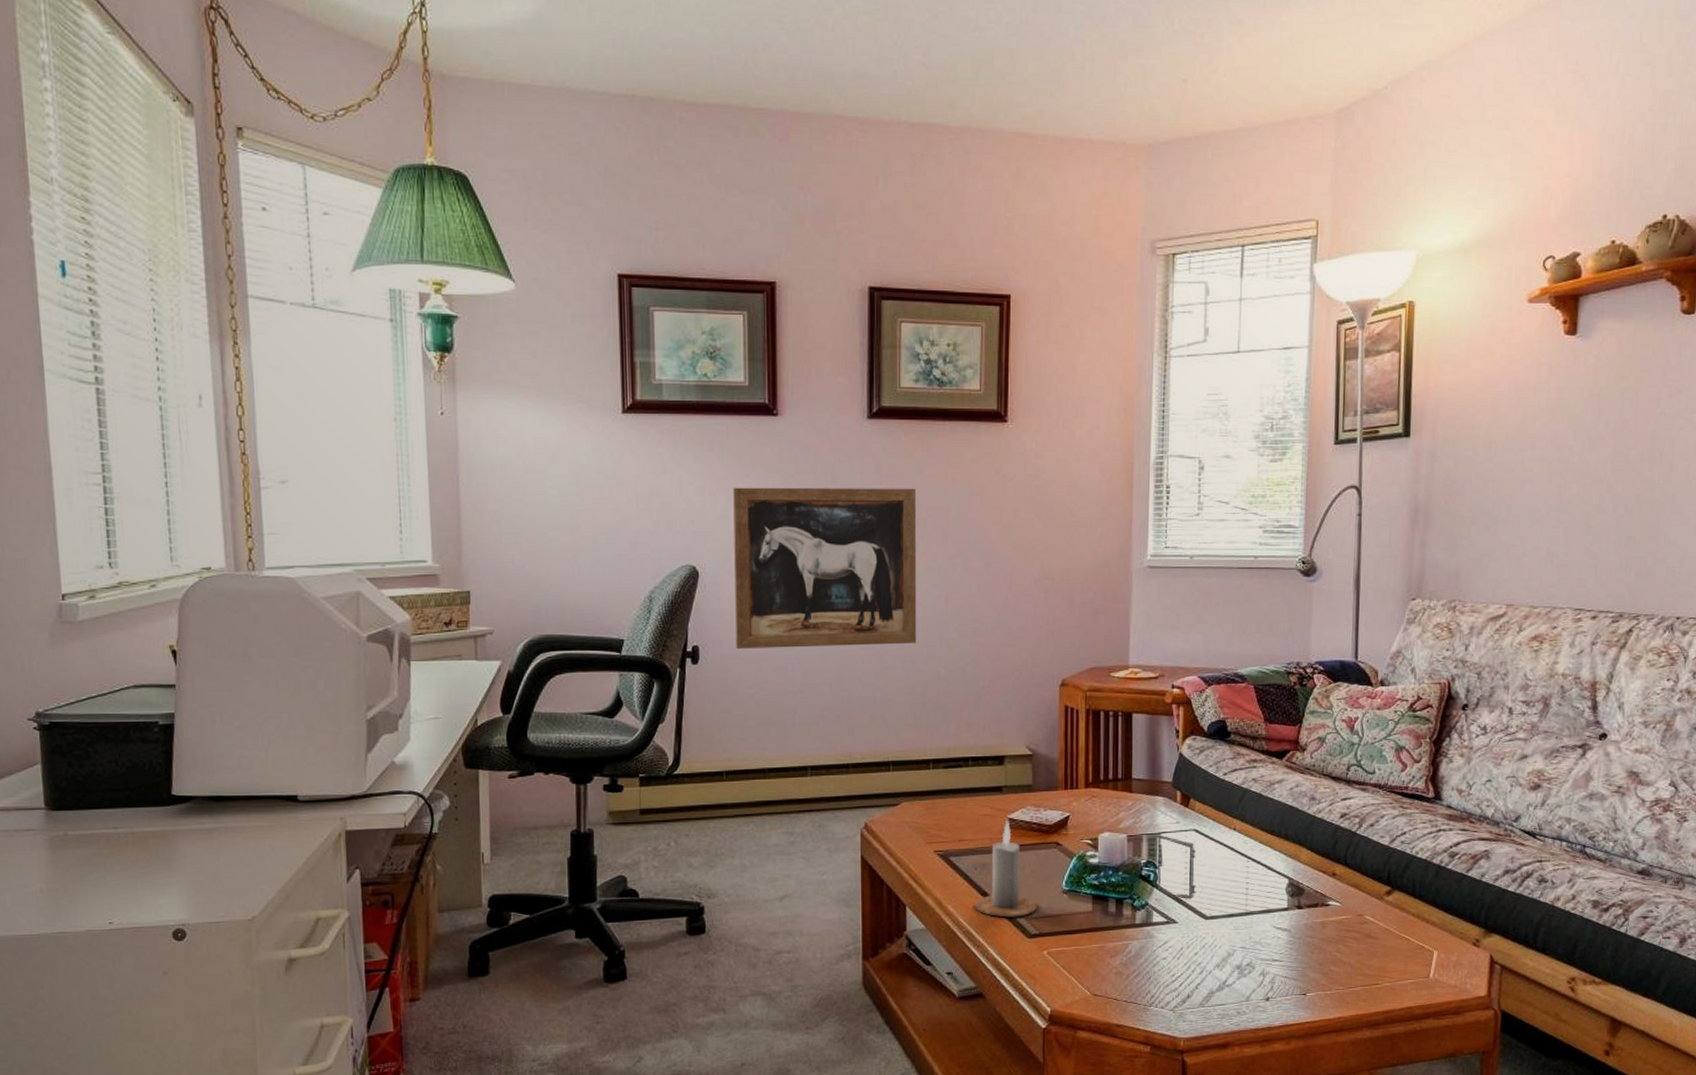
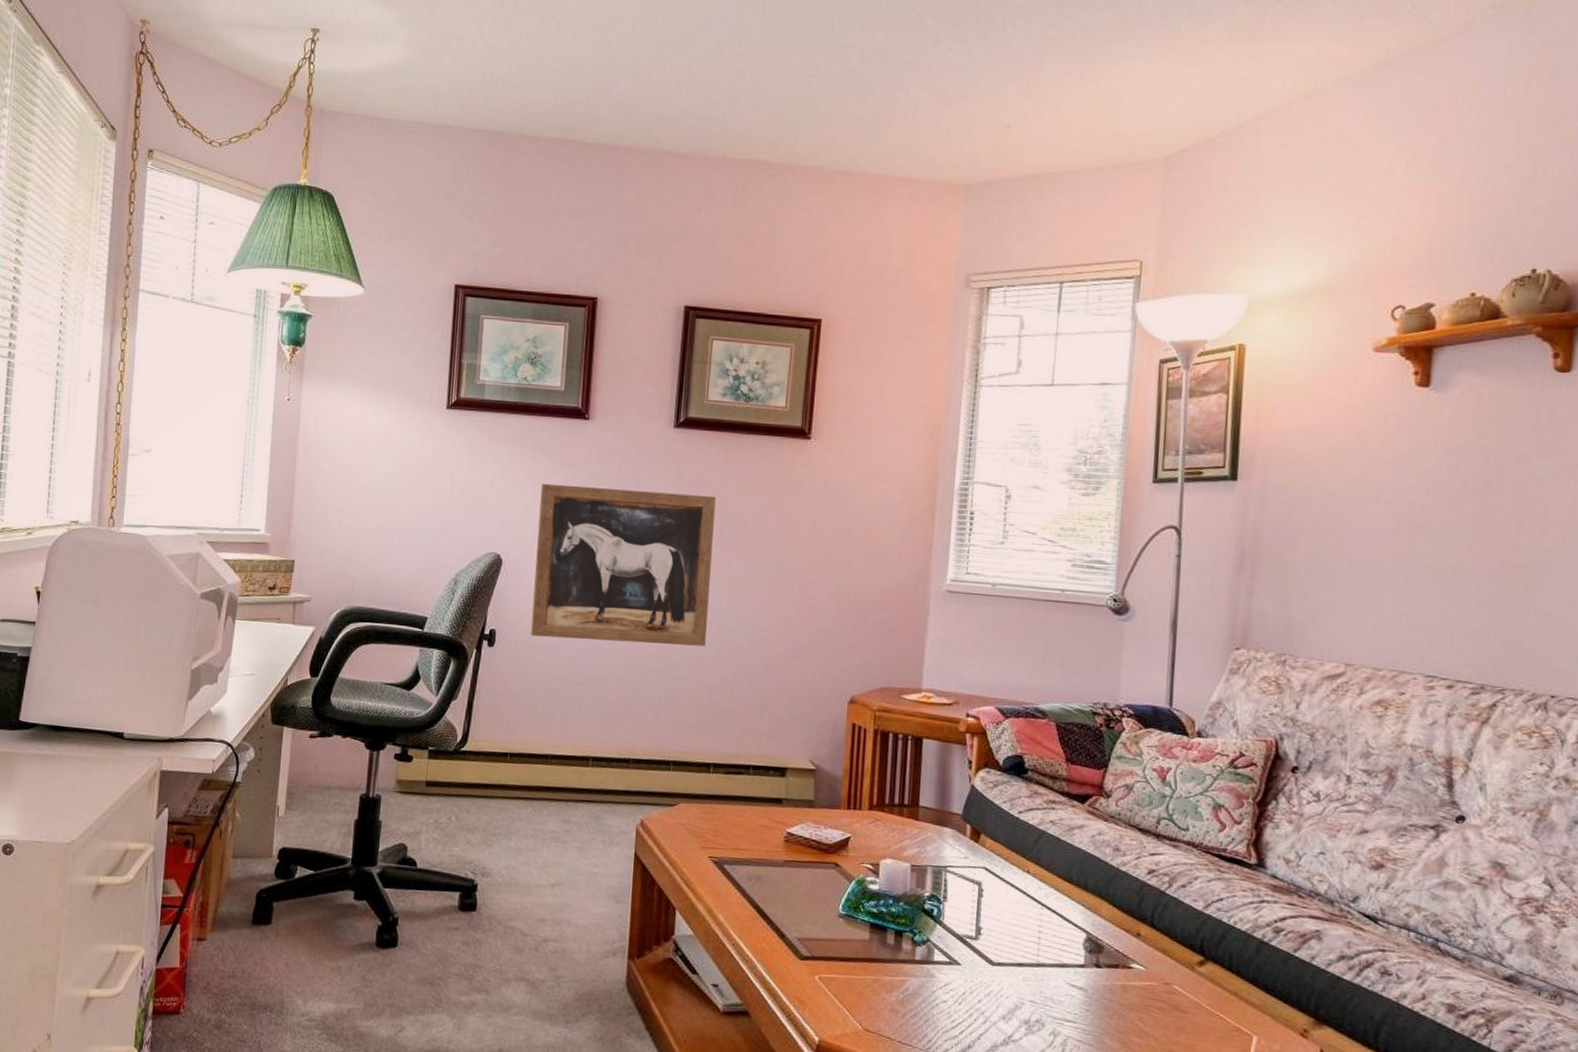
candle: present [974,821,1037,918] -> none [745,834,811,936]

